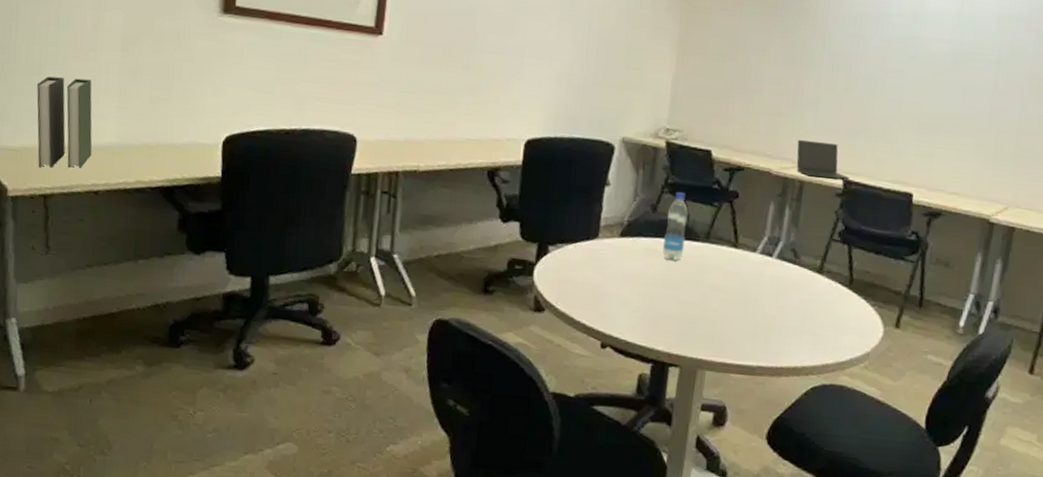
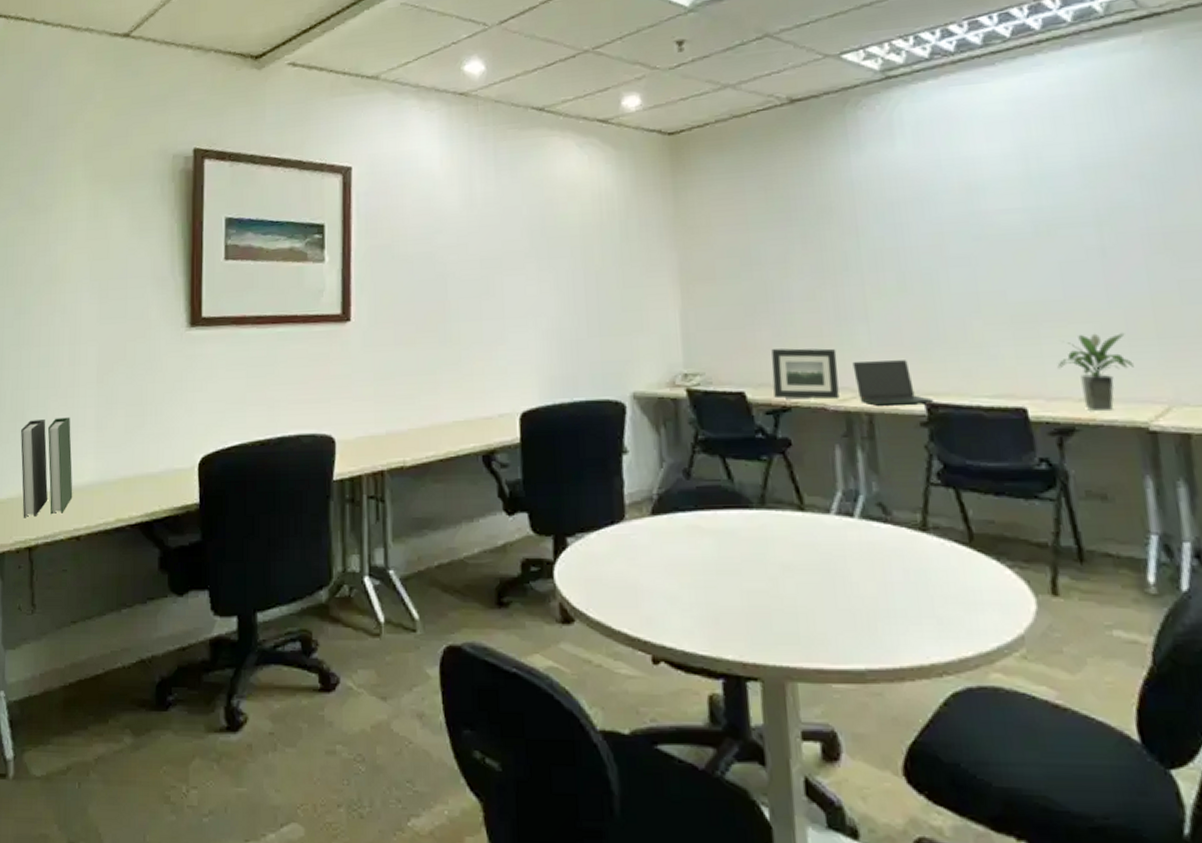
bottle: present [663,192,689,262] -> none [704,449,736,538]
picture frame: none [733,120,788,167] -> present [771,348,840,400]
potted plant: none [942,145,993,204] -> present [1057,333,1134,411]

